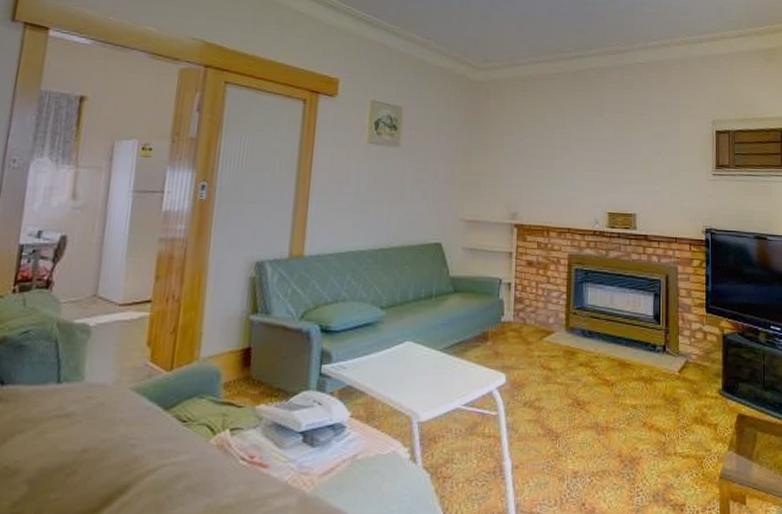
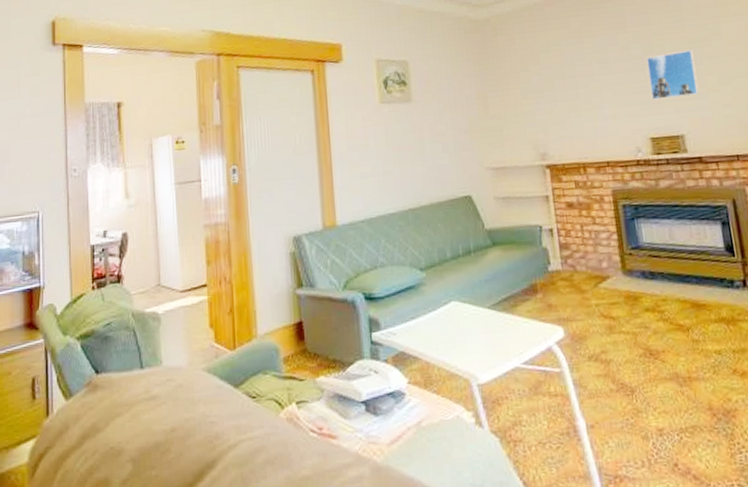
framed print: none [614,140,655,181] -> present [646,49,699,100]

